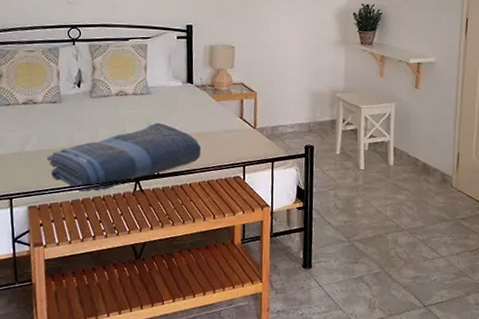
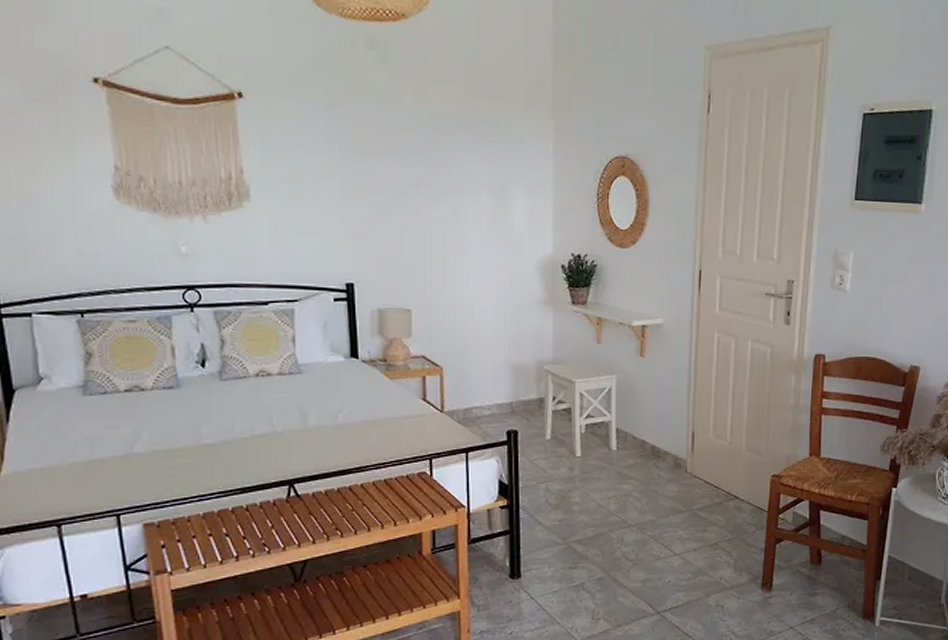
towel: present [47,122,202,192] -> none [164,408,374,502]

